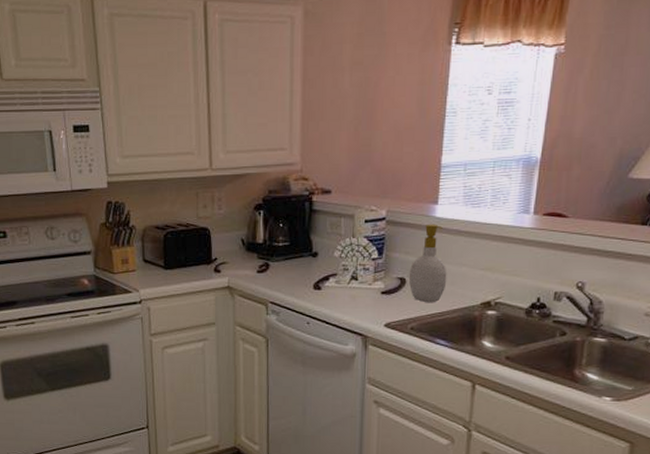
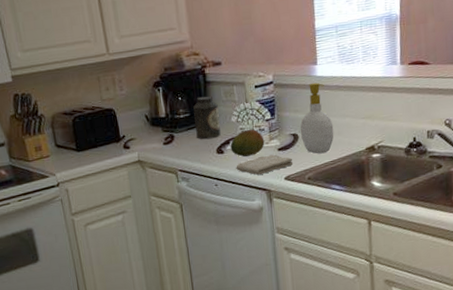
canister: none [294,225,321,273] -> present [193,96,221,140]
fruit: none [329,266,368,296] -> present [230,129,265,157]
washcloth: none [332,297,397,318] -> present [236,154,294,175]

